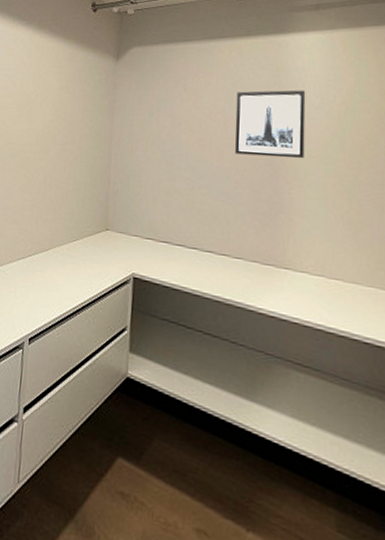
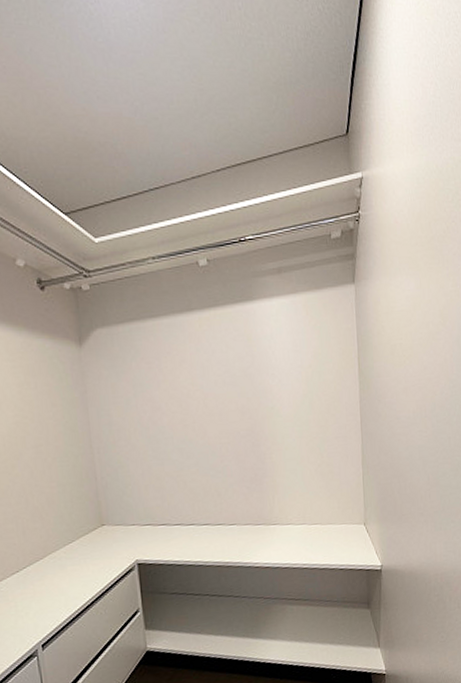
wall art: present [235,90,306,159] -> none [212,358,281,429]

